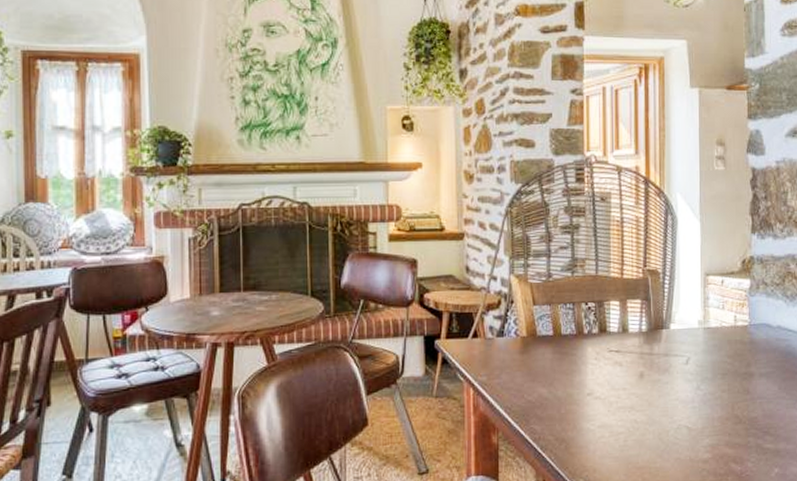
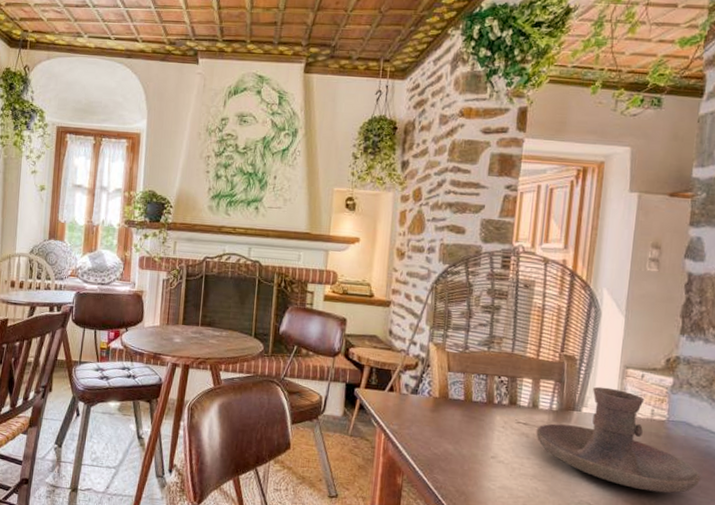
candle holder: none [629,299,785,403] -> present [536,386,701,494]

